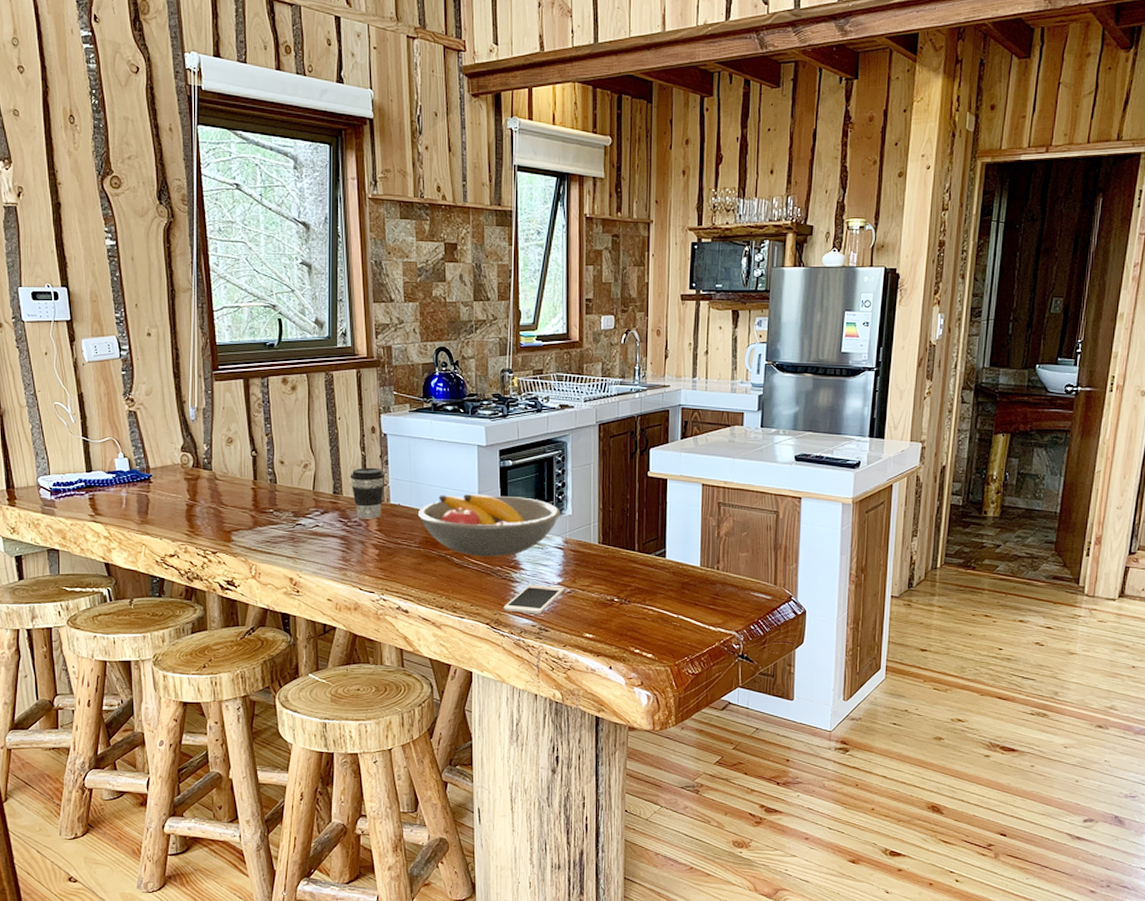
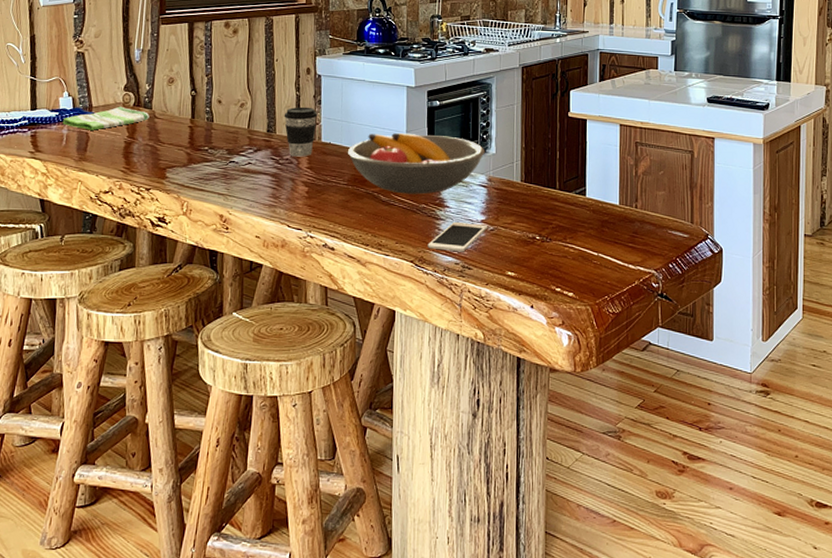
dish towel: none [120,467,210,493] -> present [62,106,150,130]

